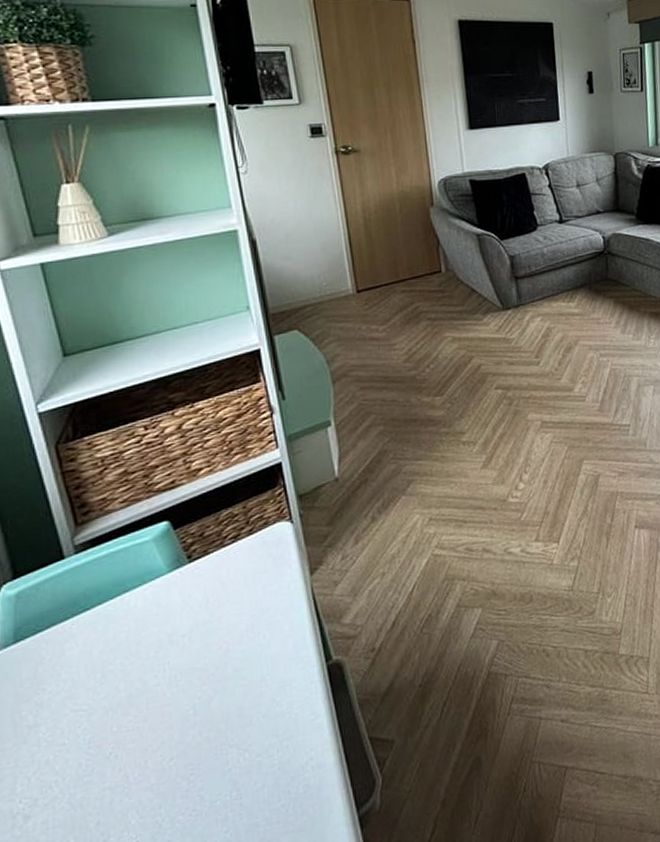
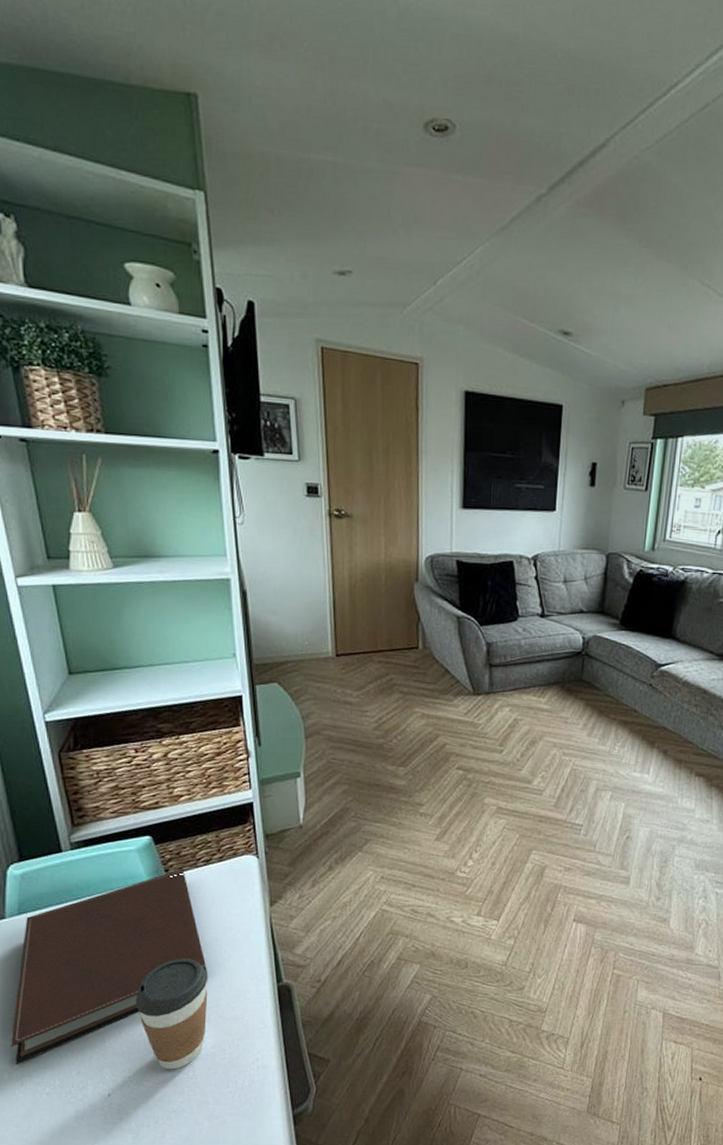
notebook: none [10,553,247,831] -> present [11,870,208,1064]
coffee cup: none [161,654,249,795] -> present [135,958,208,1070]

